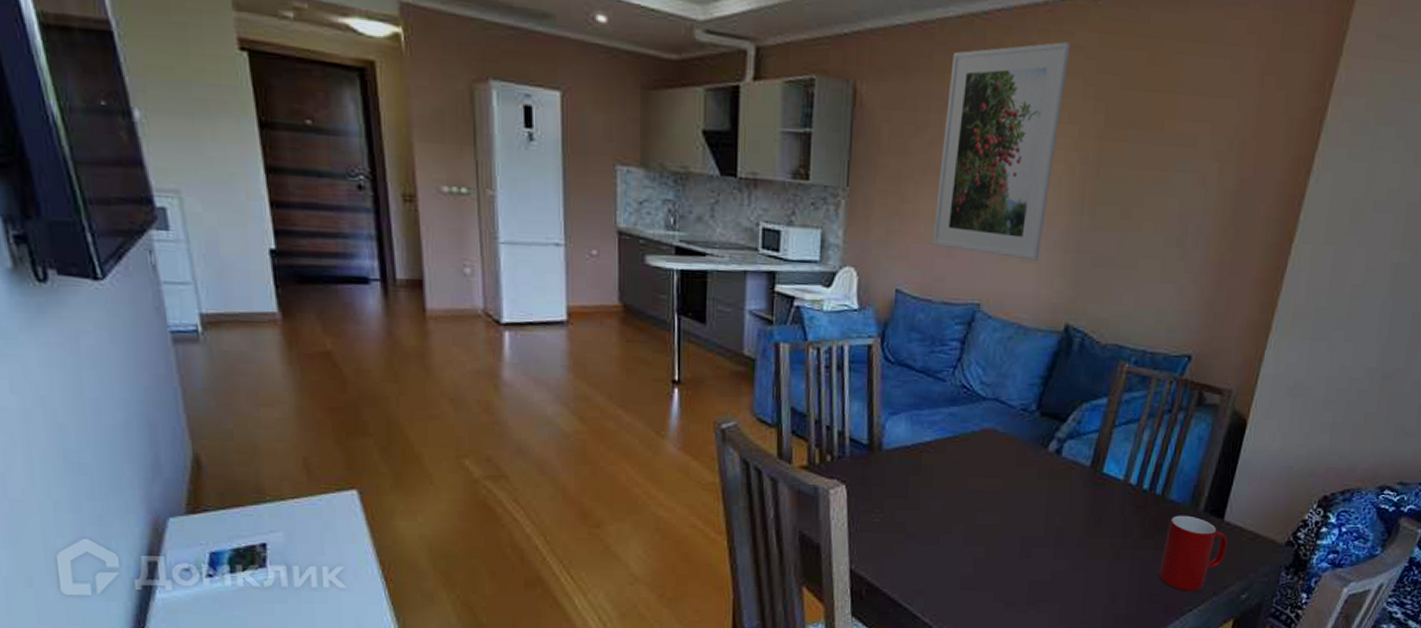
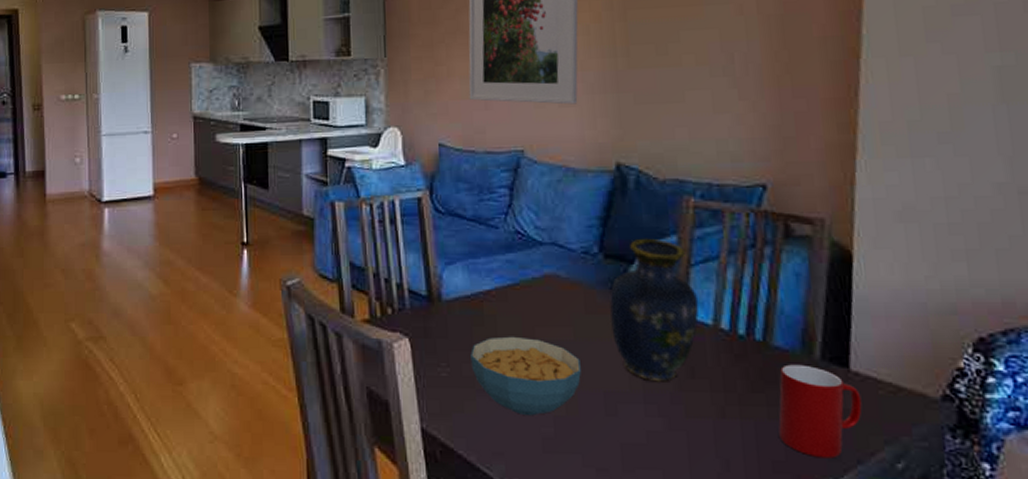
cereal bowl: none [904,485,1005,558] -> present [470,336,581,416]
vase: none [1036,398,1116,529] -> present [609,238,700,382]

